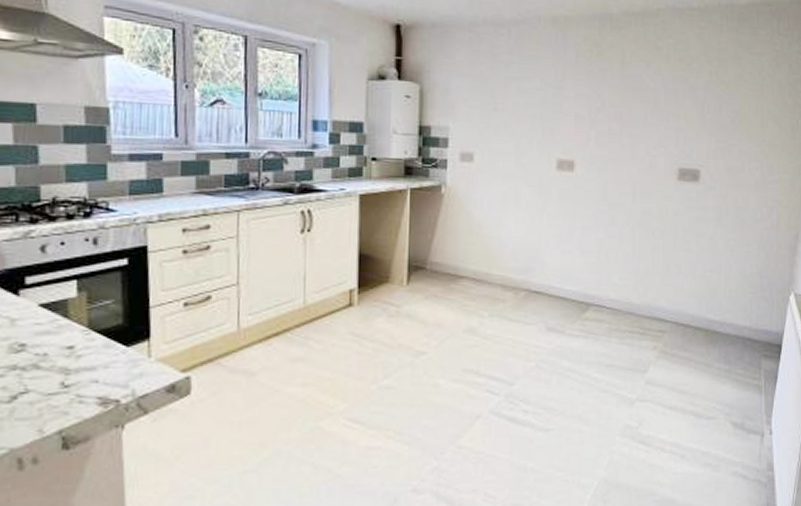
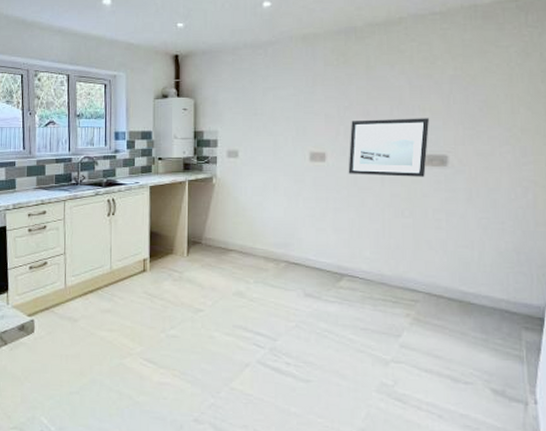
wall art: none [598,124,683,193] -> present [348,118,429,177]

